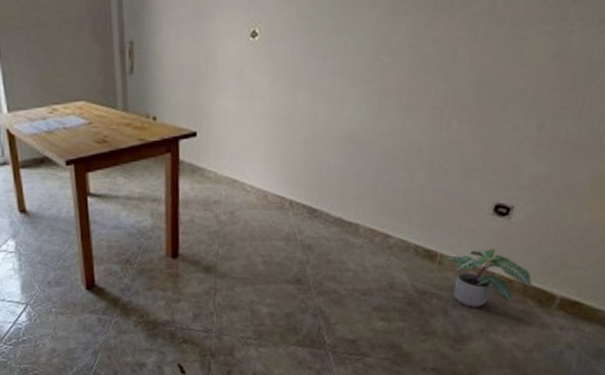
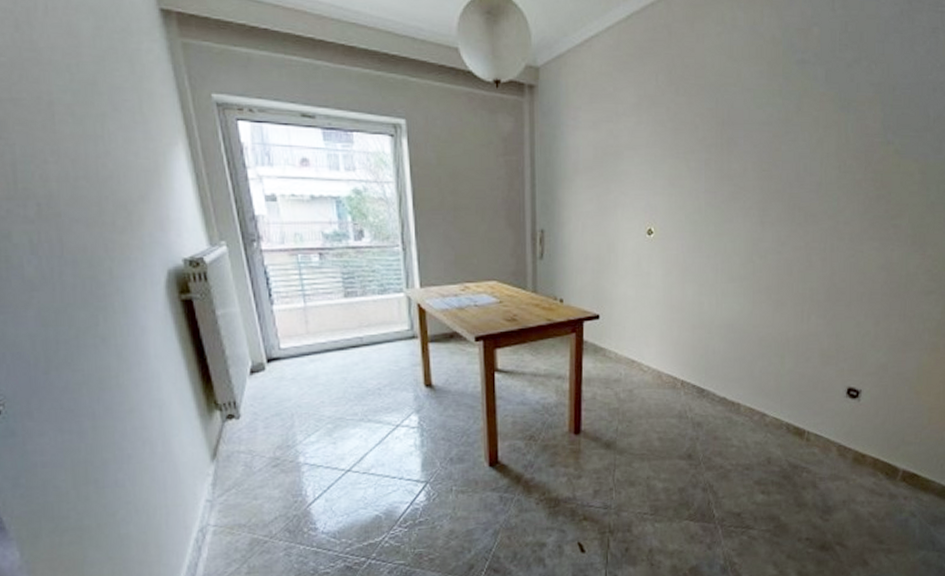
potted plant: present [446,249,532,307] -> none [812,427,879,480]

